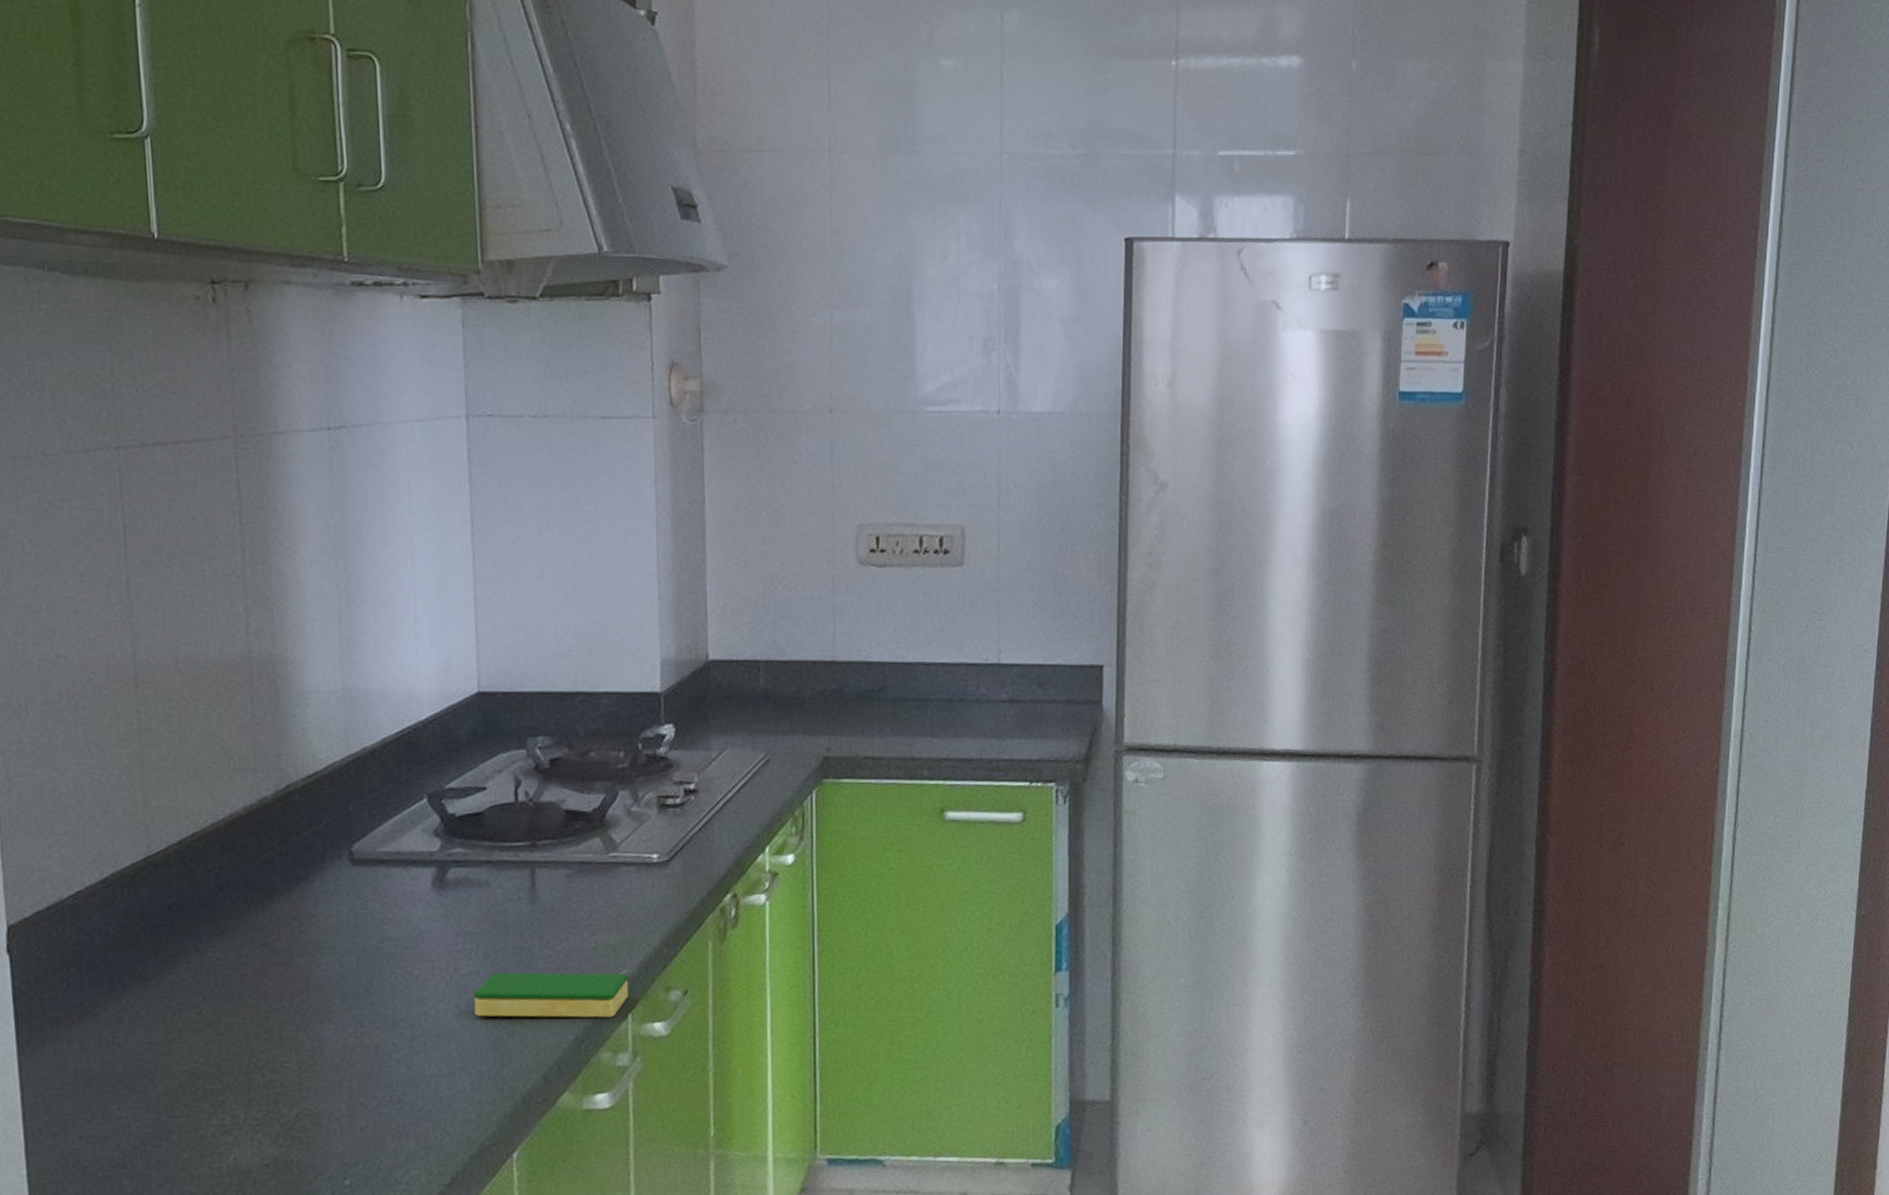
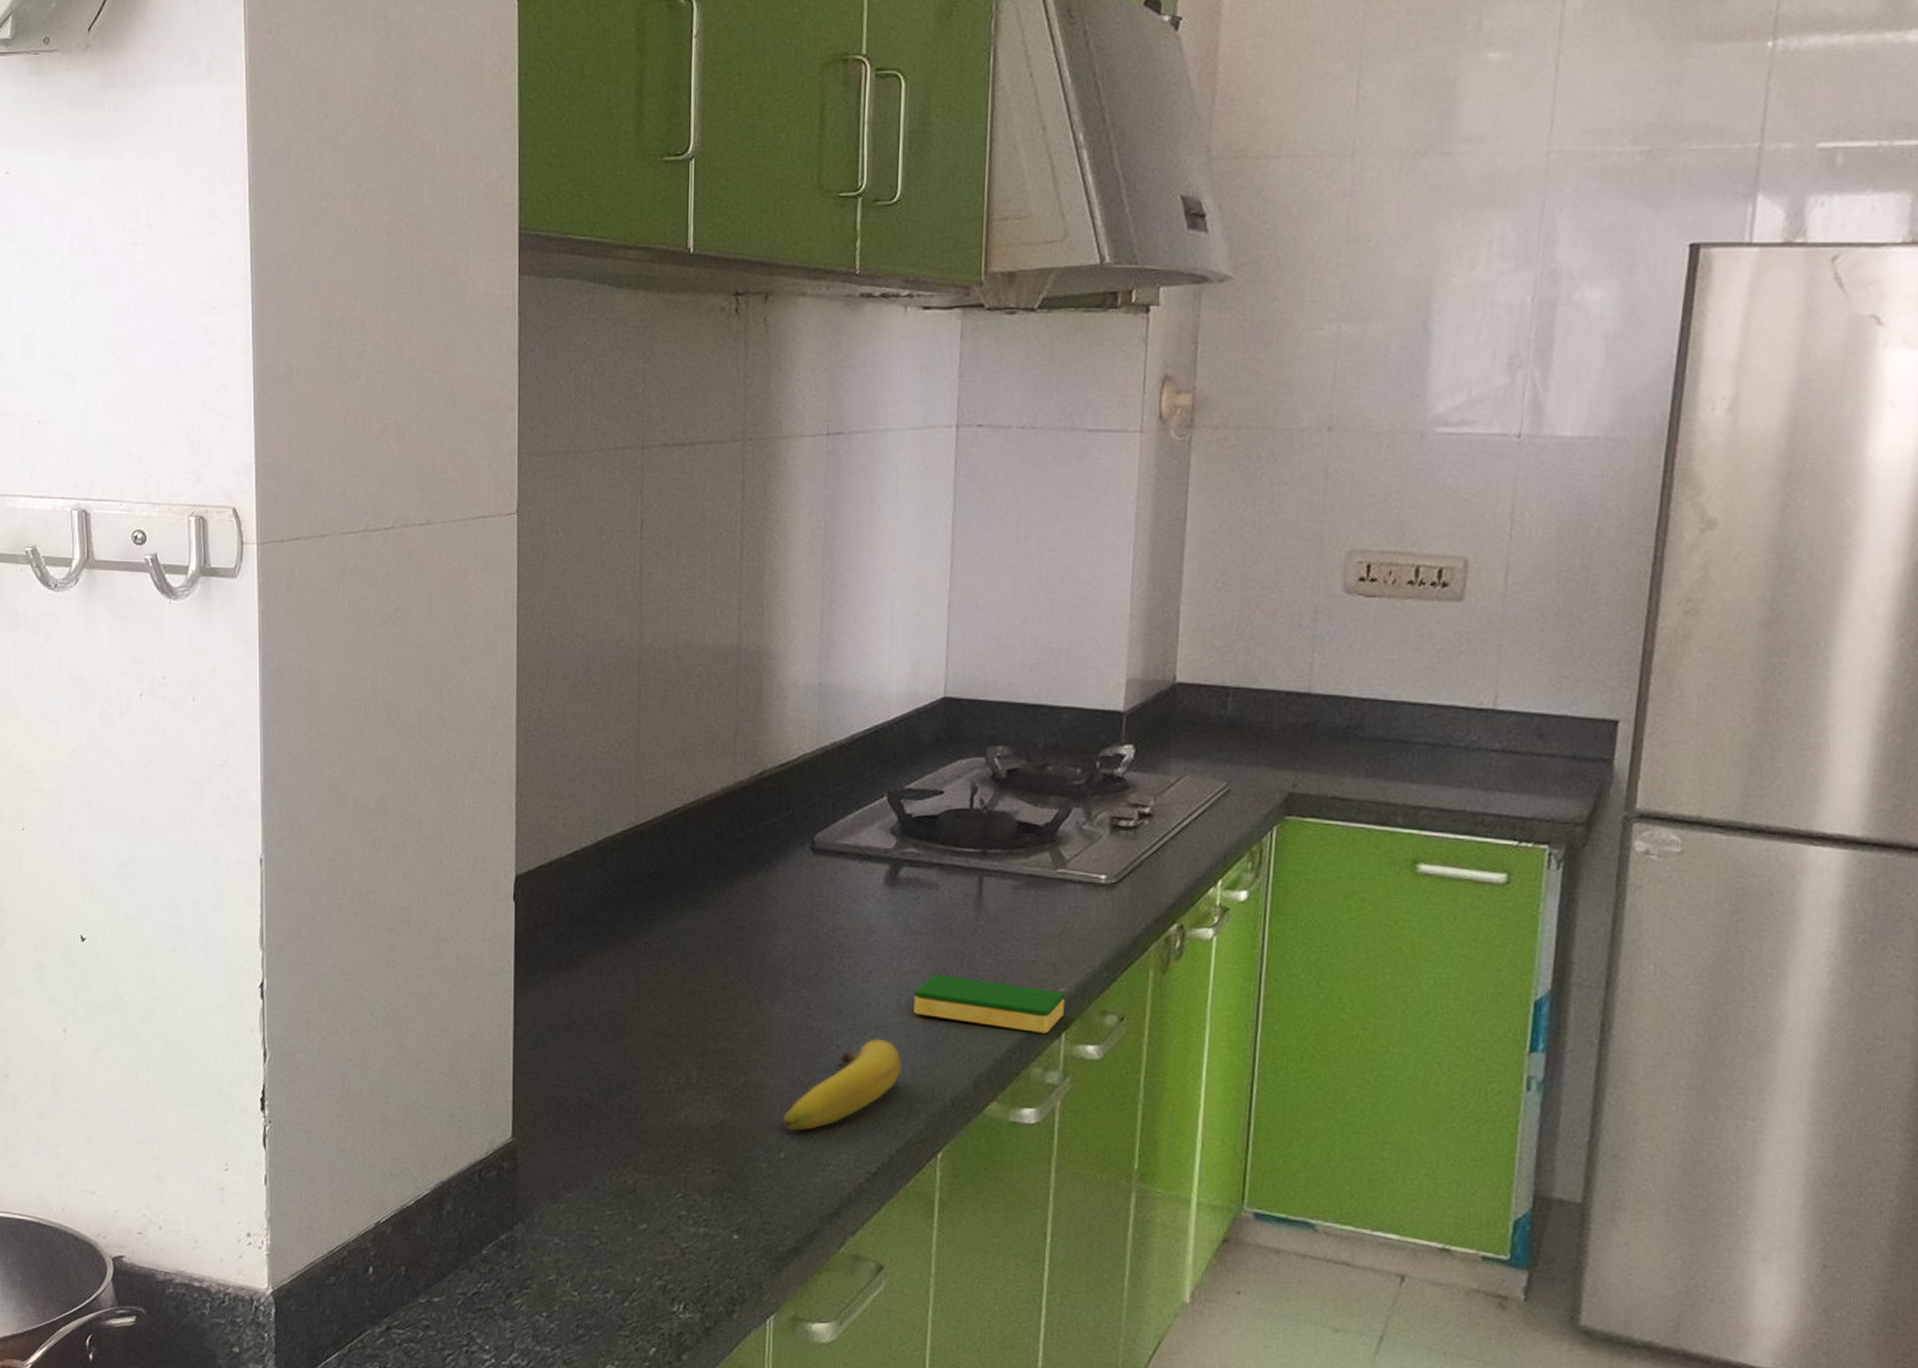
fruit: none [345,1046,468,1156] -> present [783,1038,903,1131]

